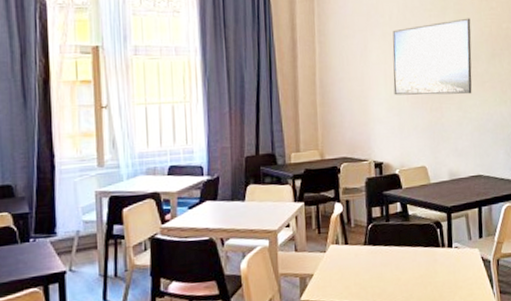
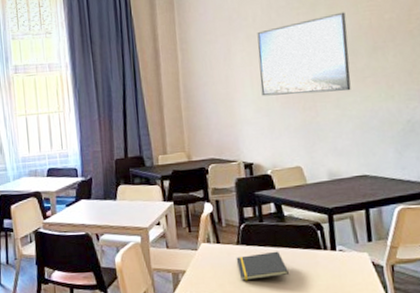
notepad: none [362,250,410,282] -> present [236,251,289,281]

